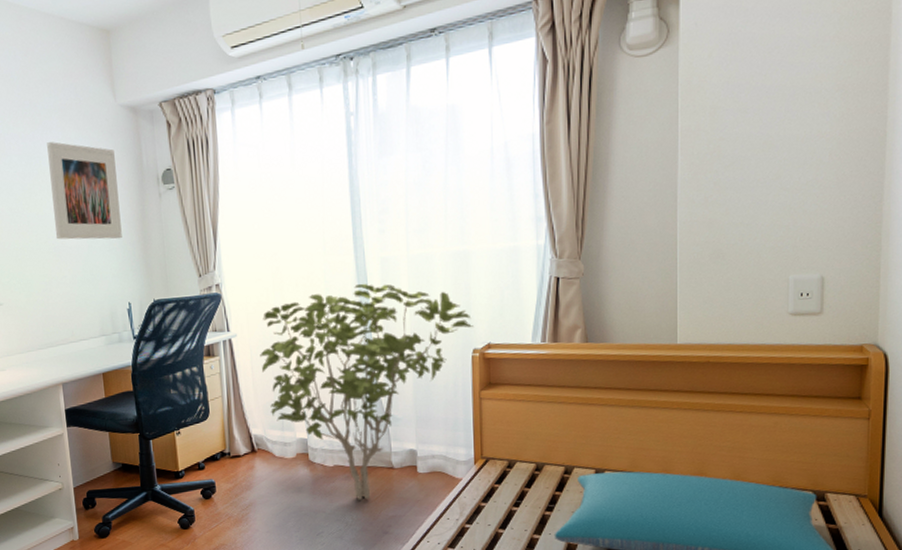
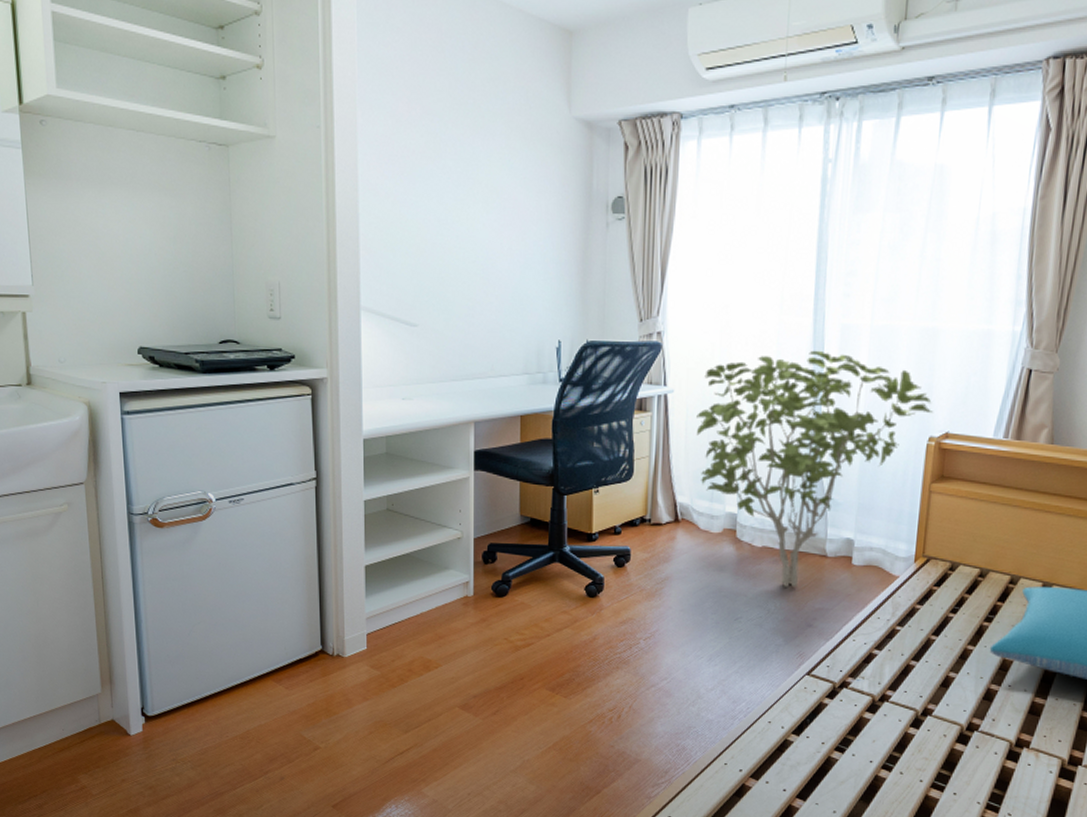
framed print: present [47,142,122,240] -> none [487,150,562,268]

